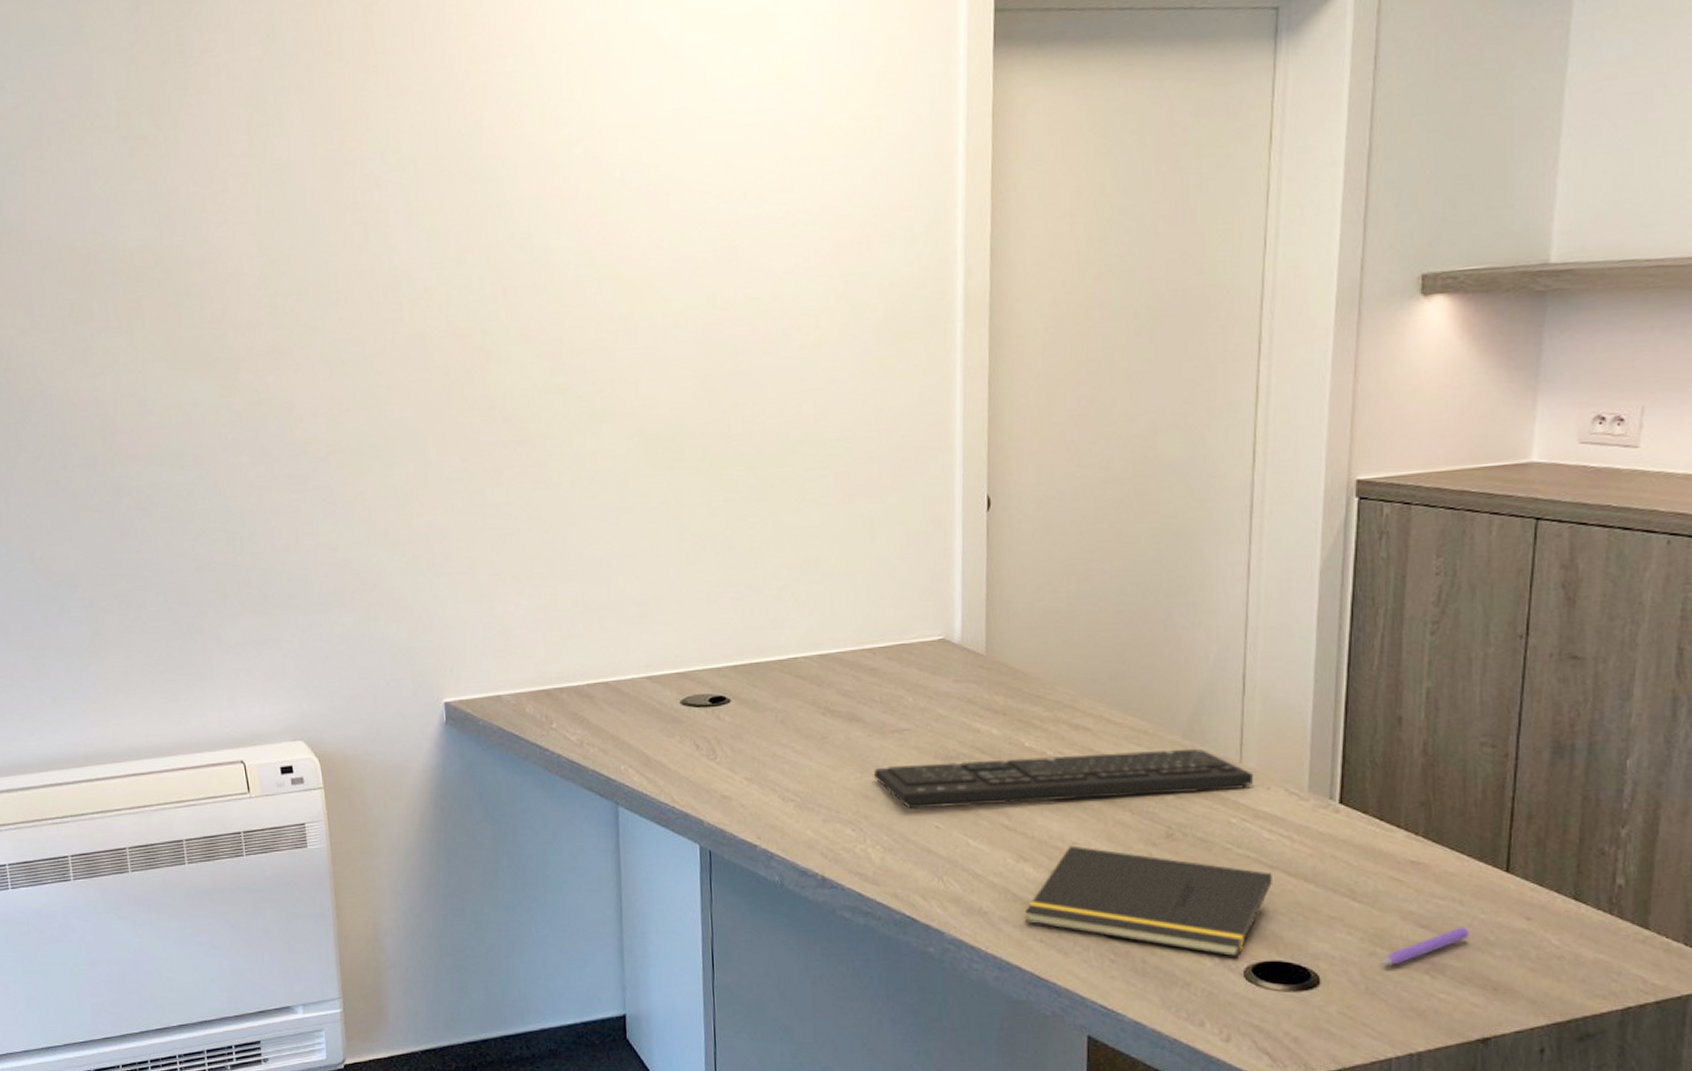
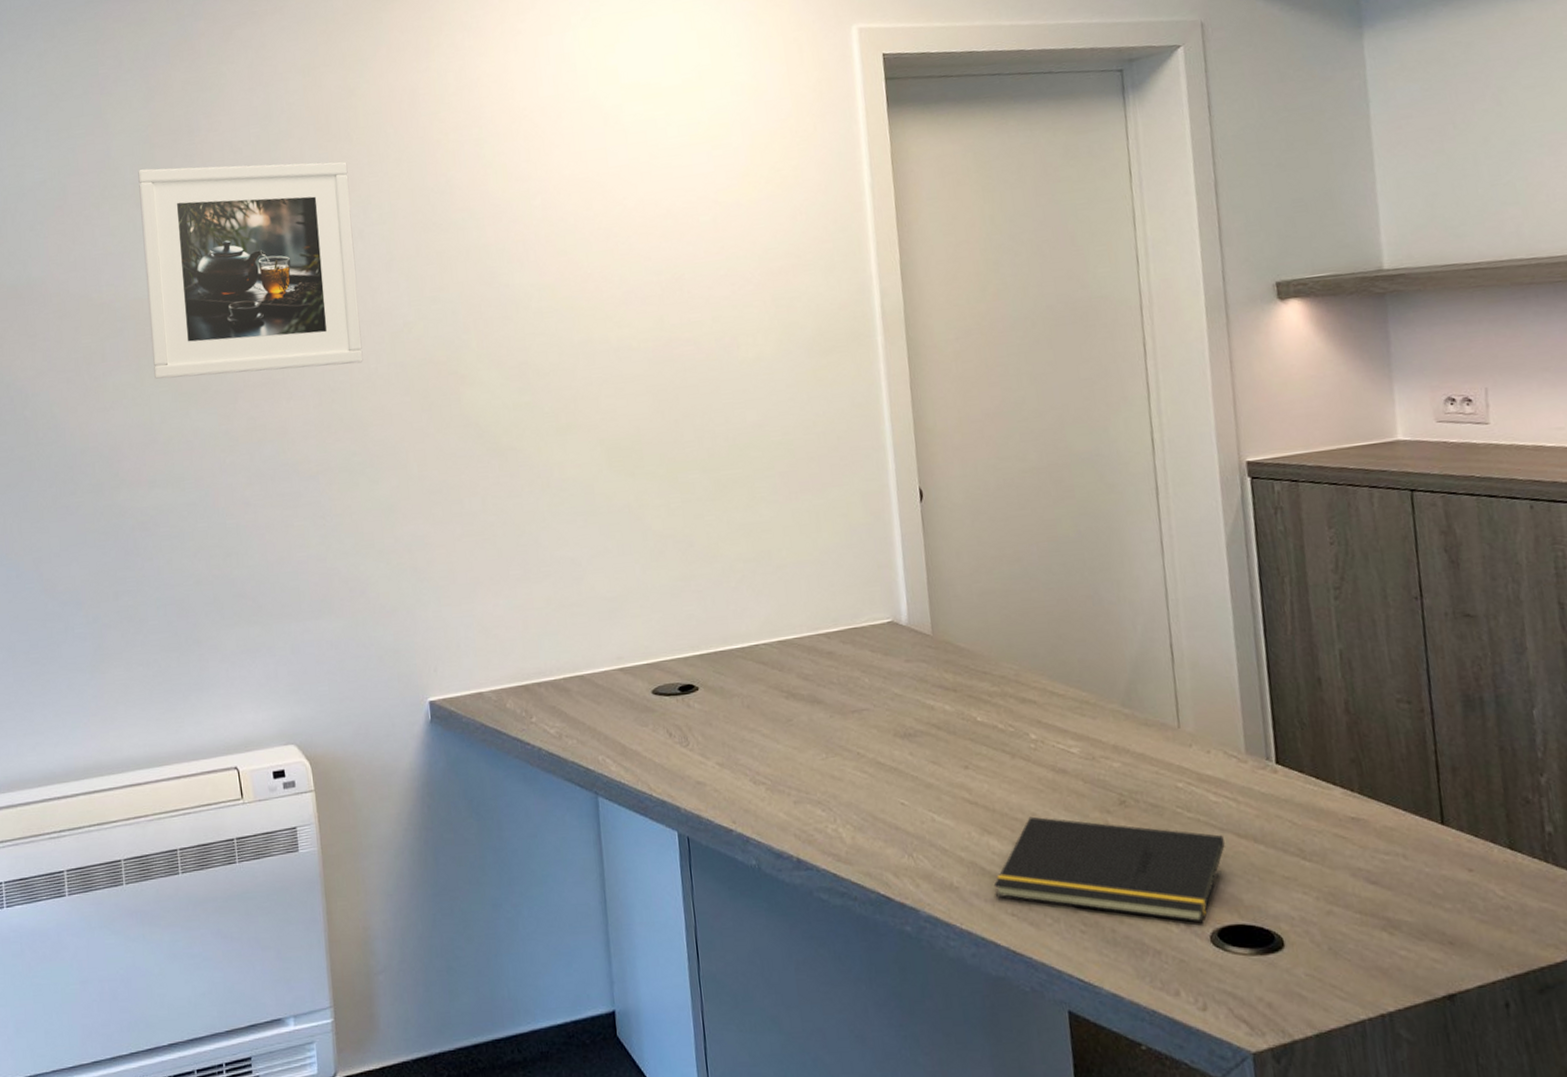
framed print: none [123,93,379,344] -> present [138,161,364,379]
keyboard: present [873,748,1253,809] -> none [837,716,1193,788]
pen: present [1381,926,1471,964] -> none [1339,881,1419,923]

